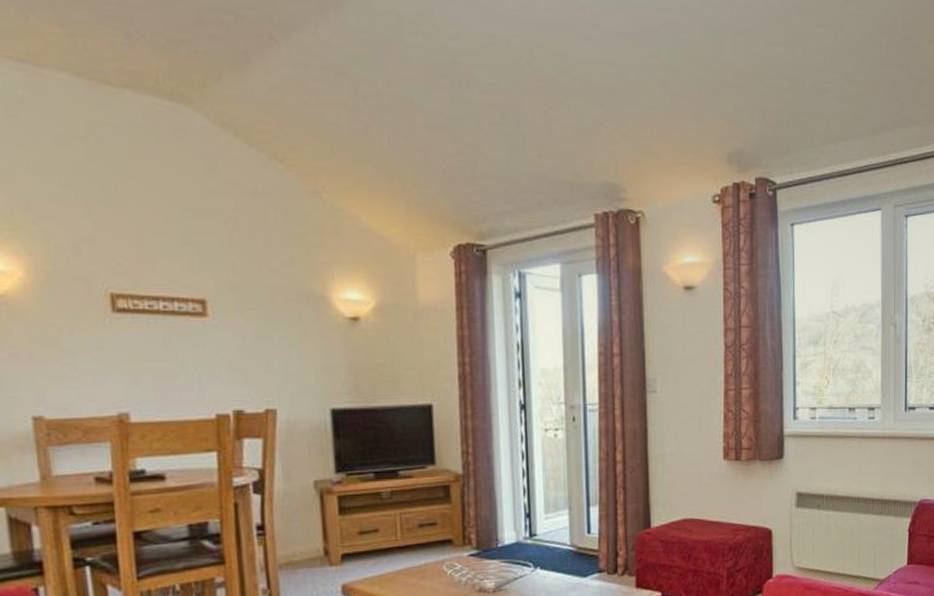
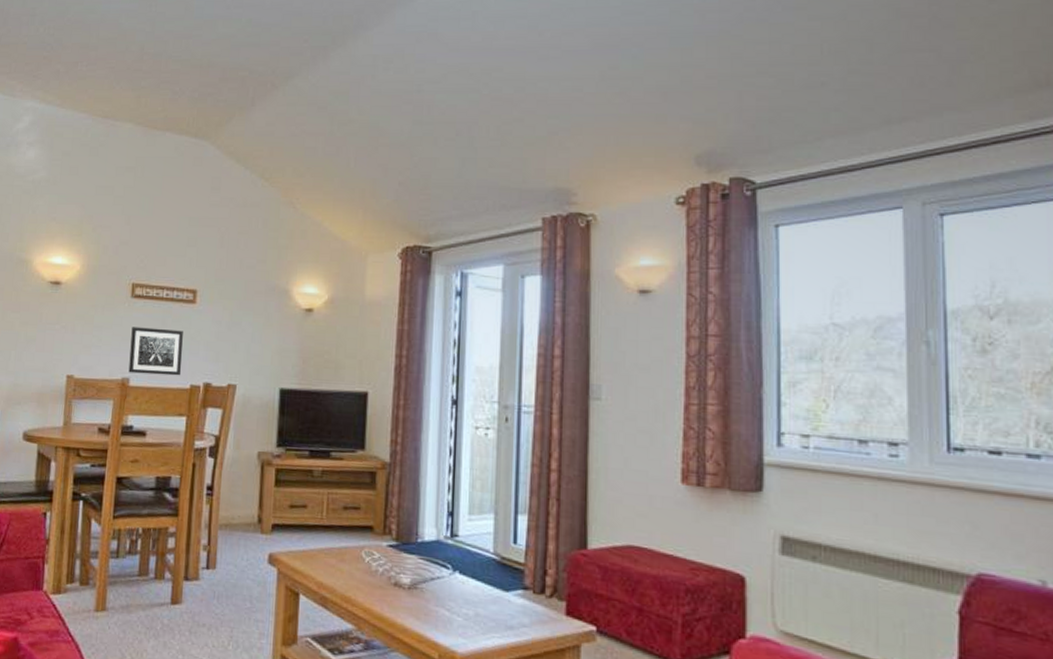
wall art: none [120,349,201,407] -> present [128,327,183,376]

